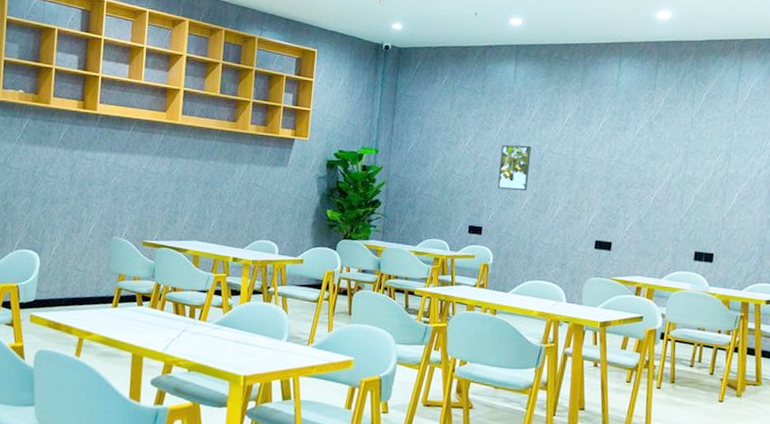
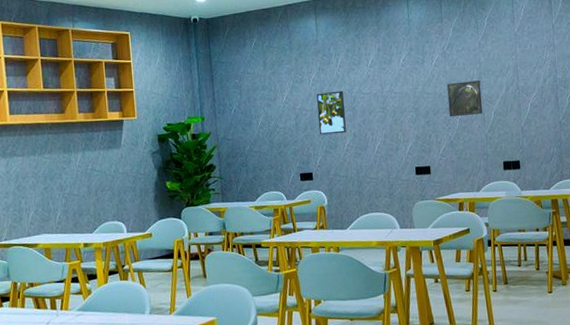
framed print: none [643,157,686,196] -> present [447,80,483,117]

